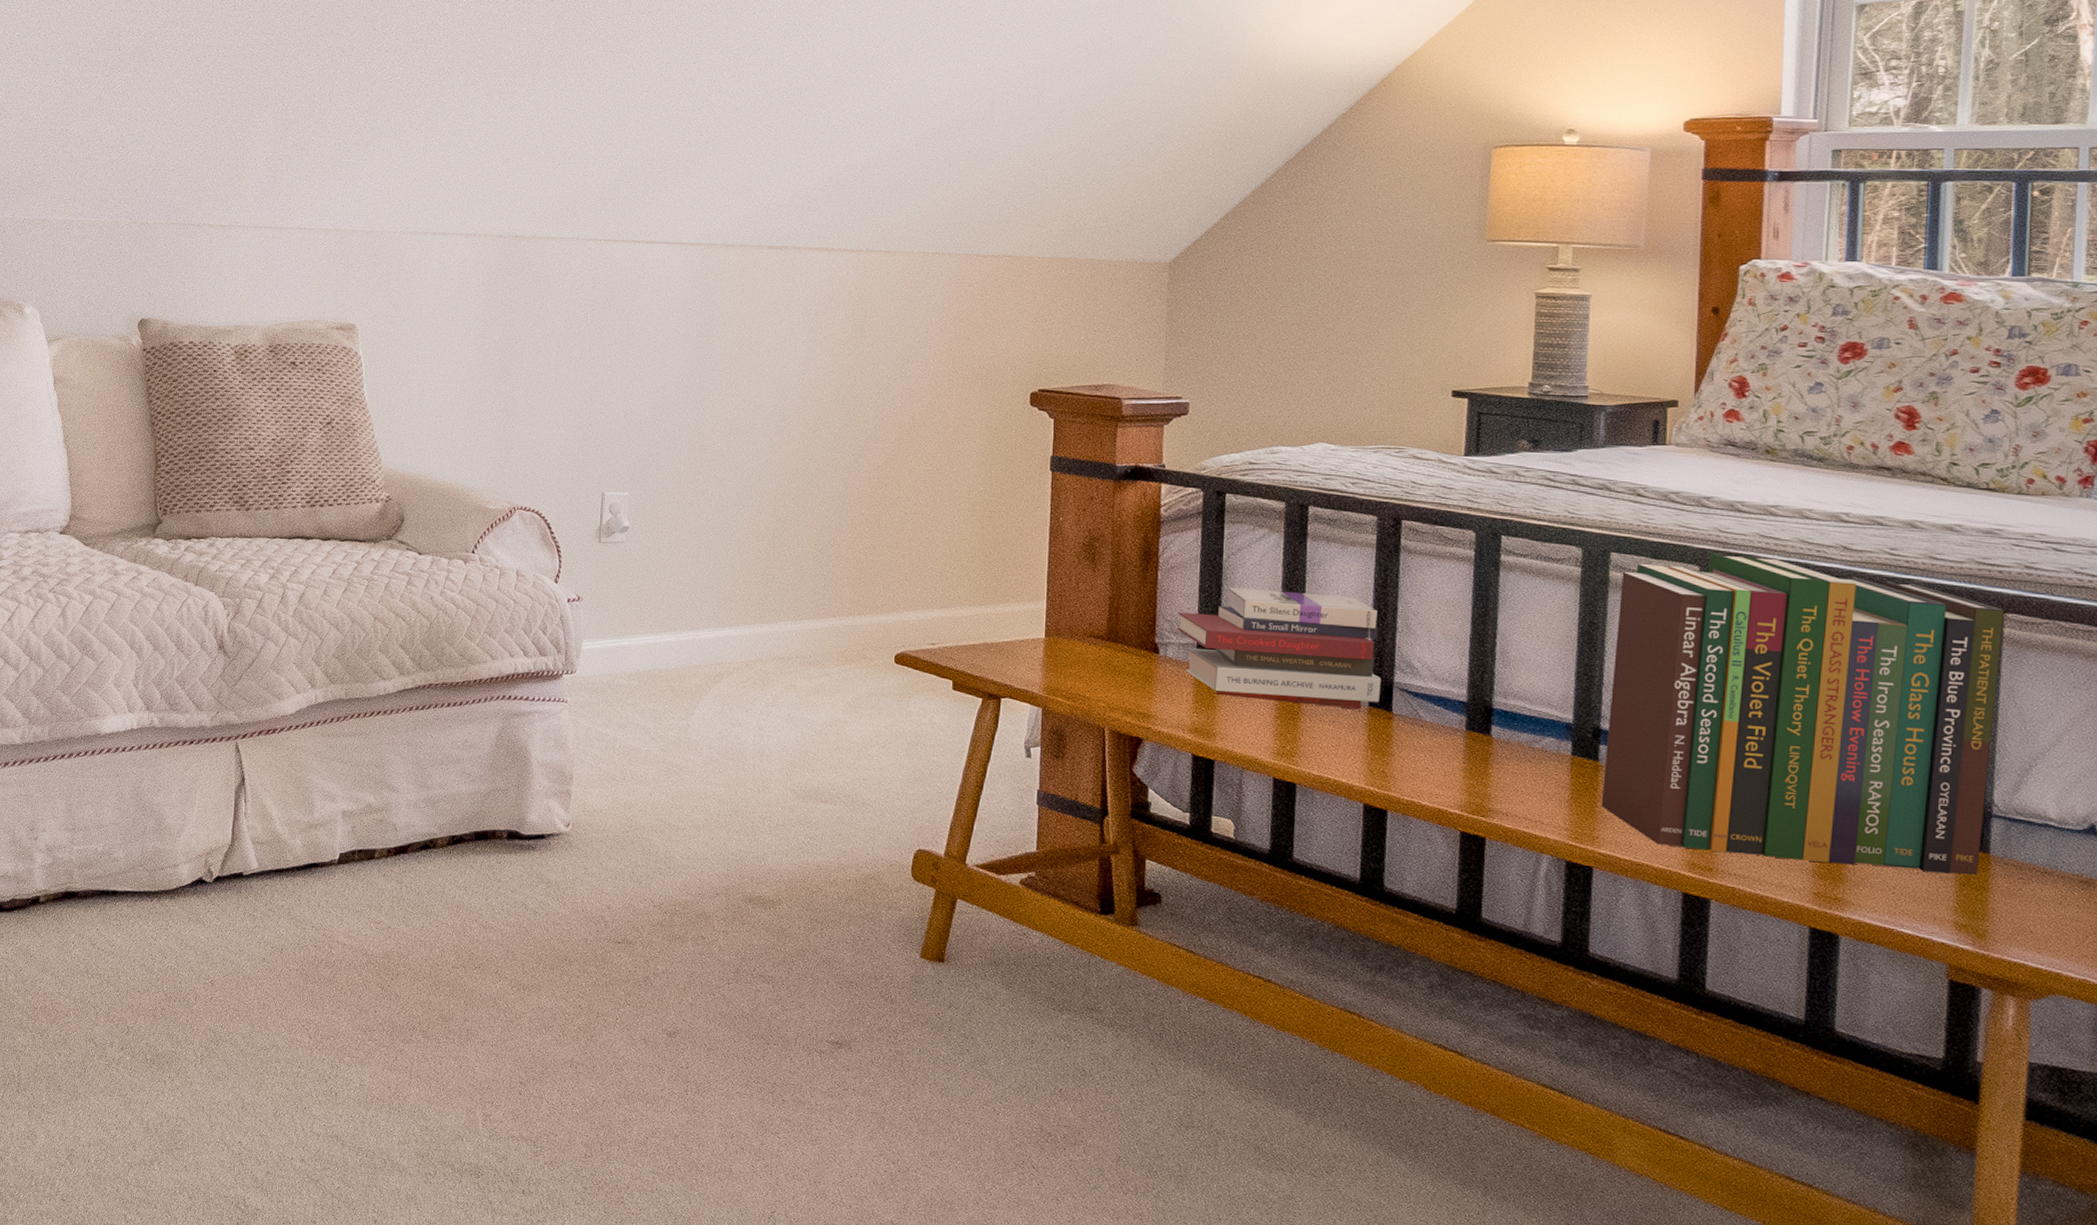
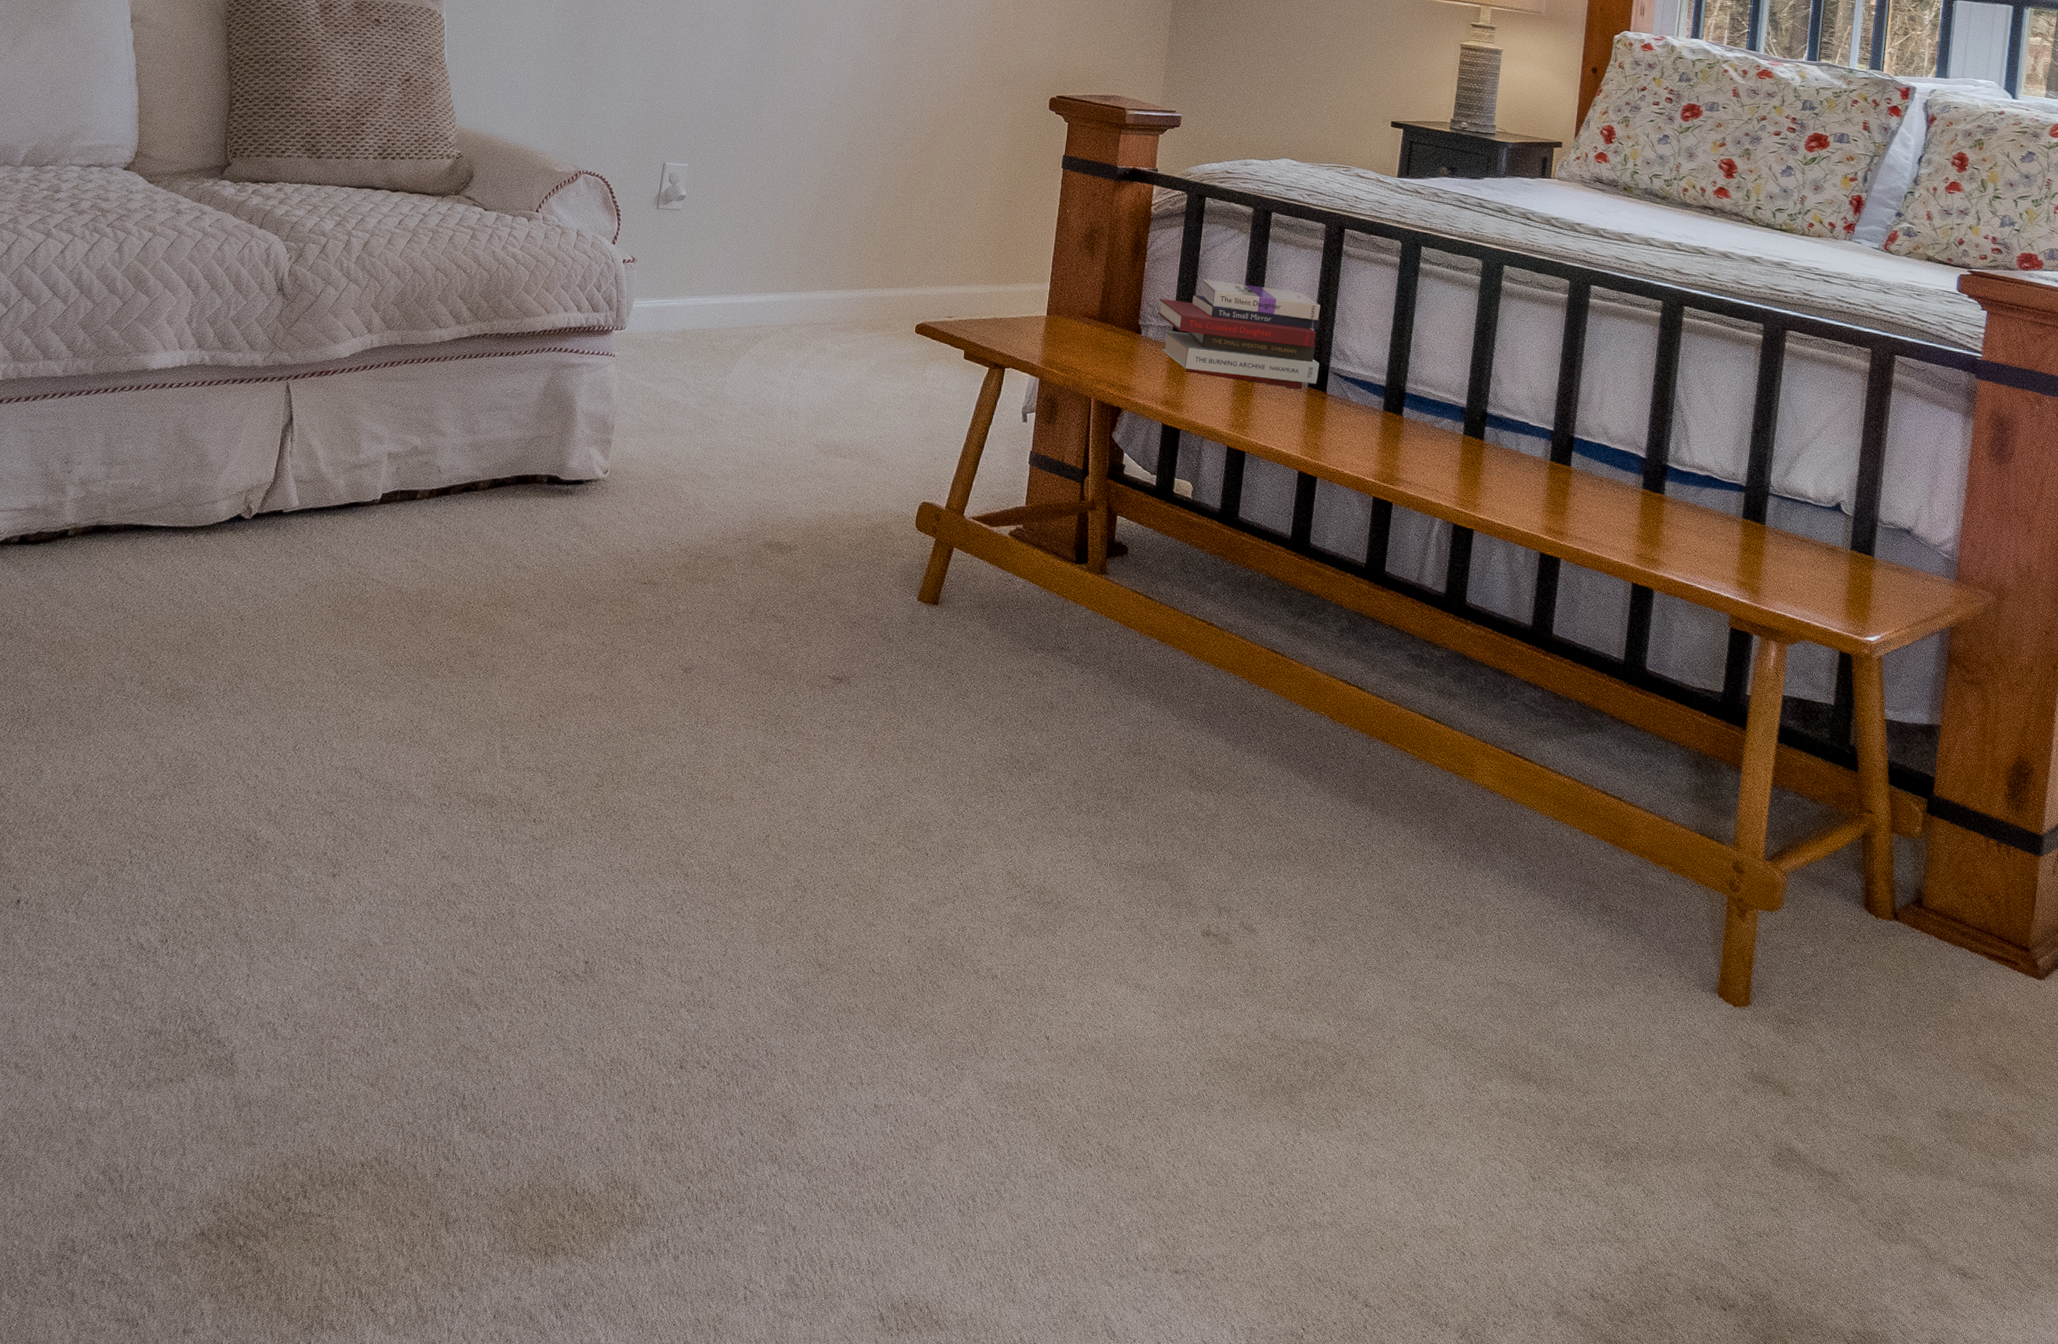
books: present [1601,552,2005,876] -> none [1483,269,1787,542]

